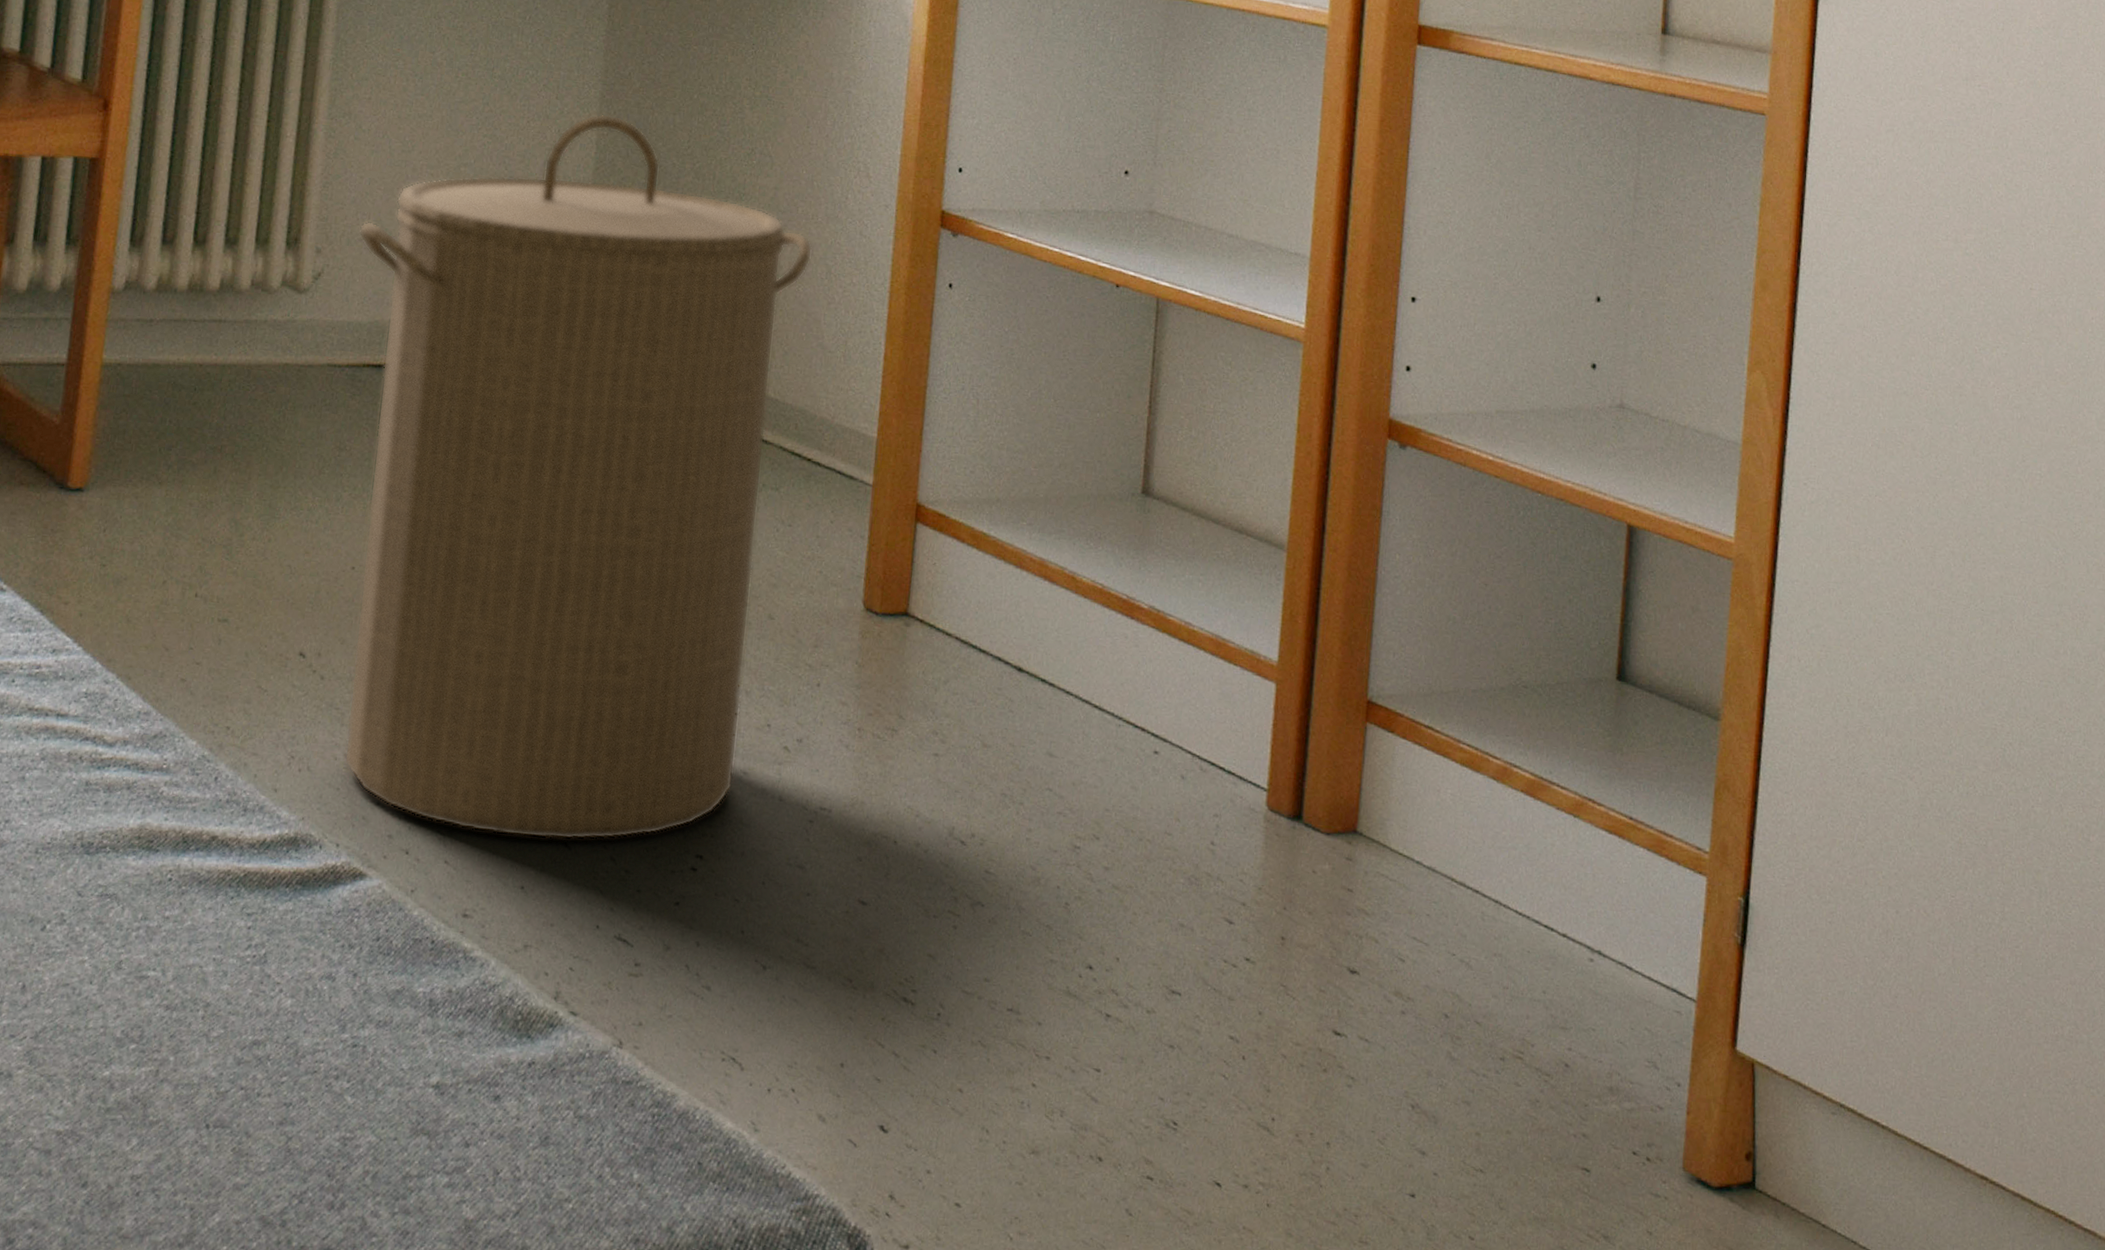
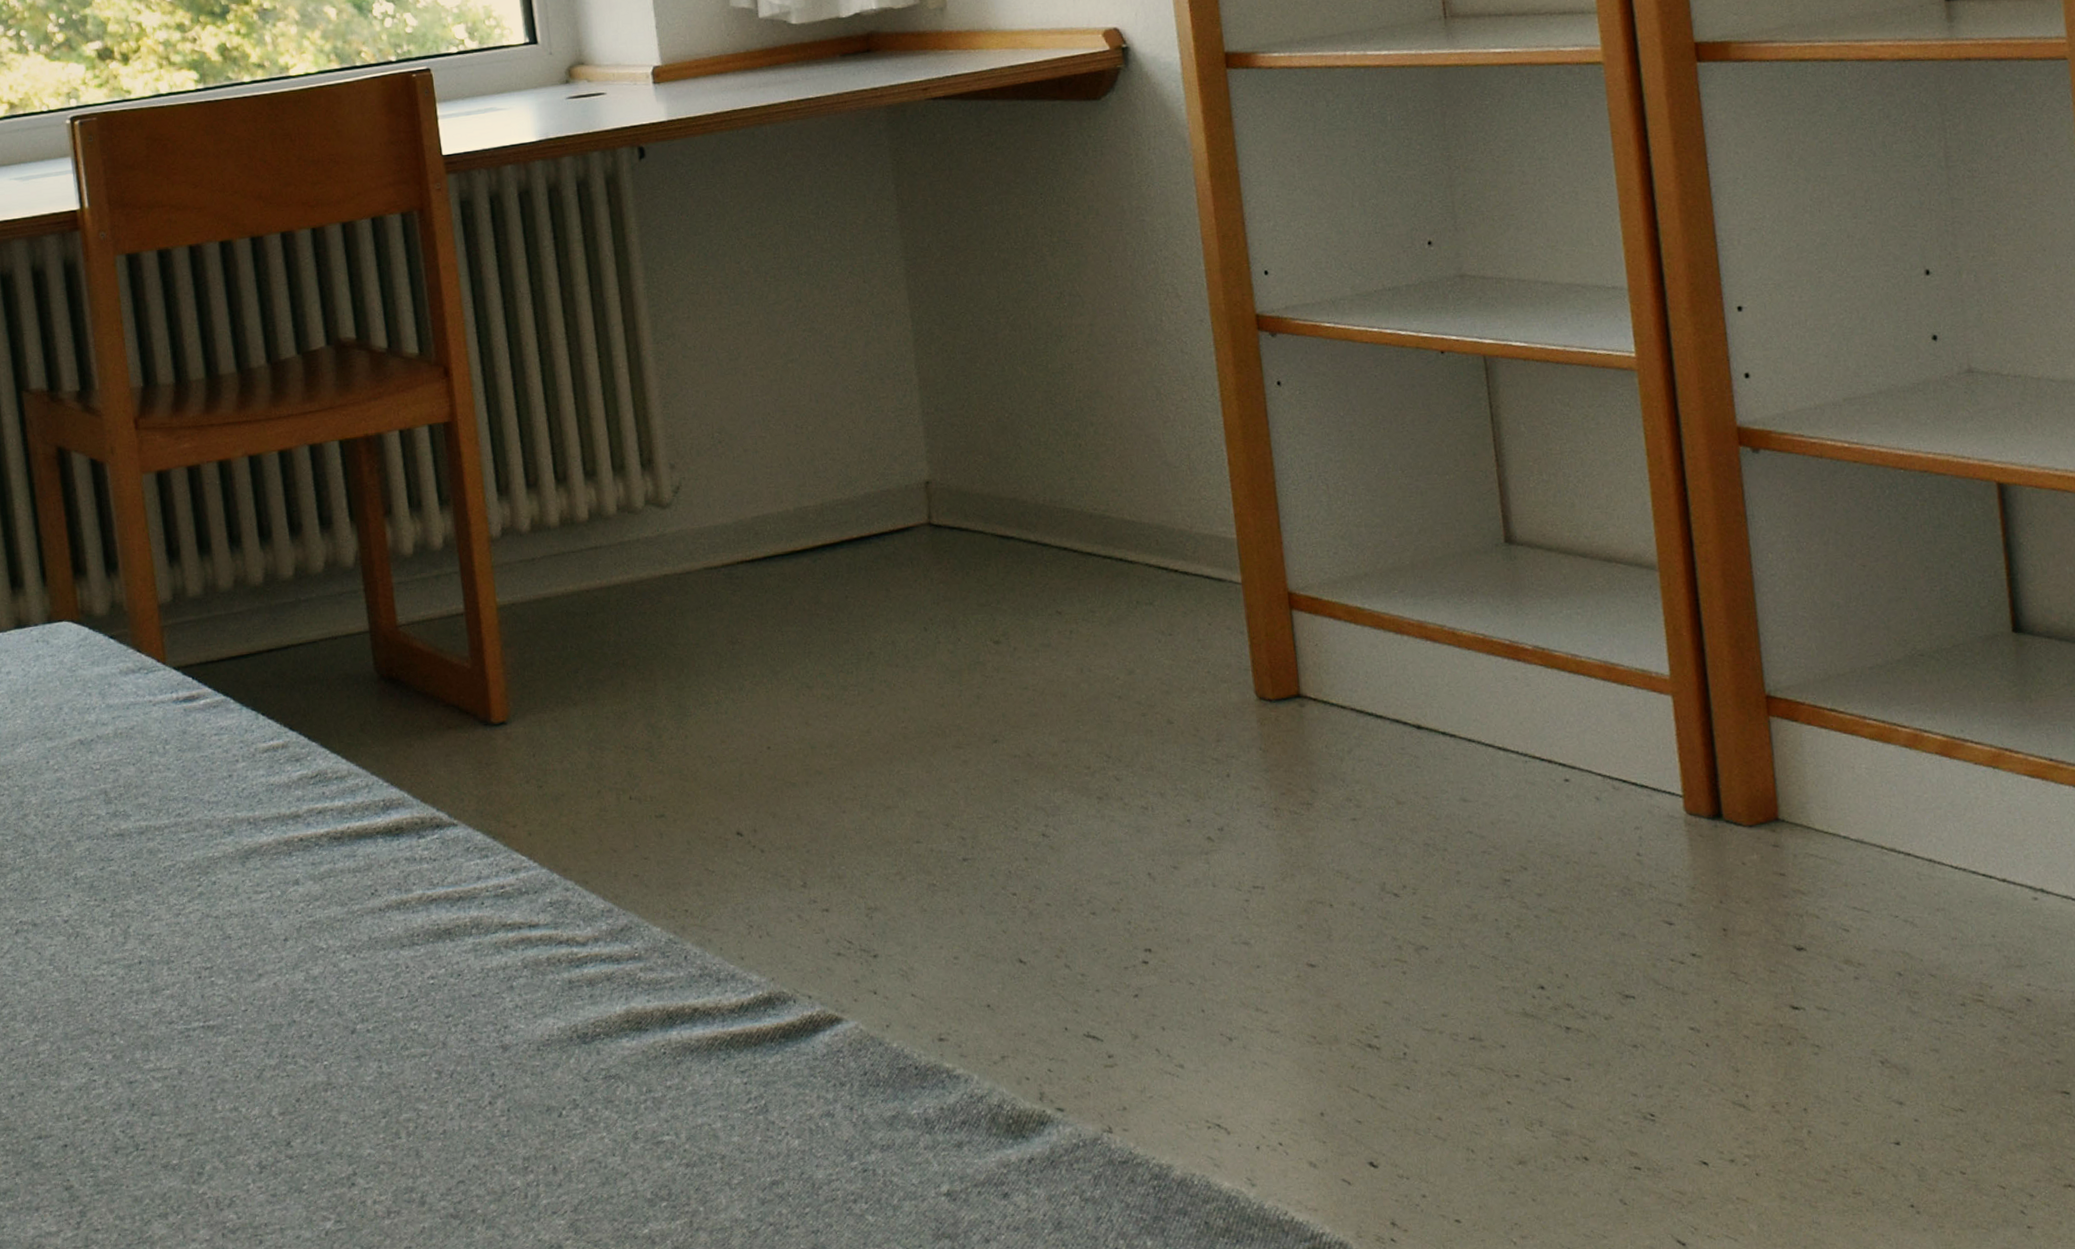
laundry hamper: present [344,113,813,840] -> none [705,286,1166,963]

